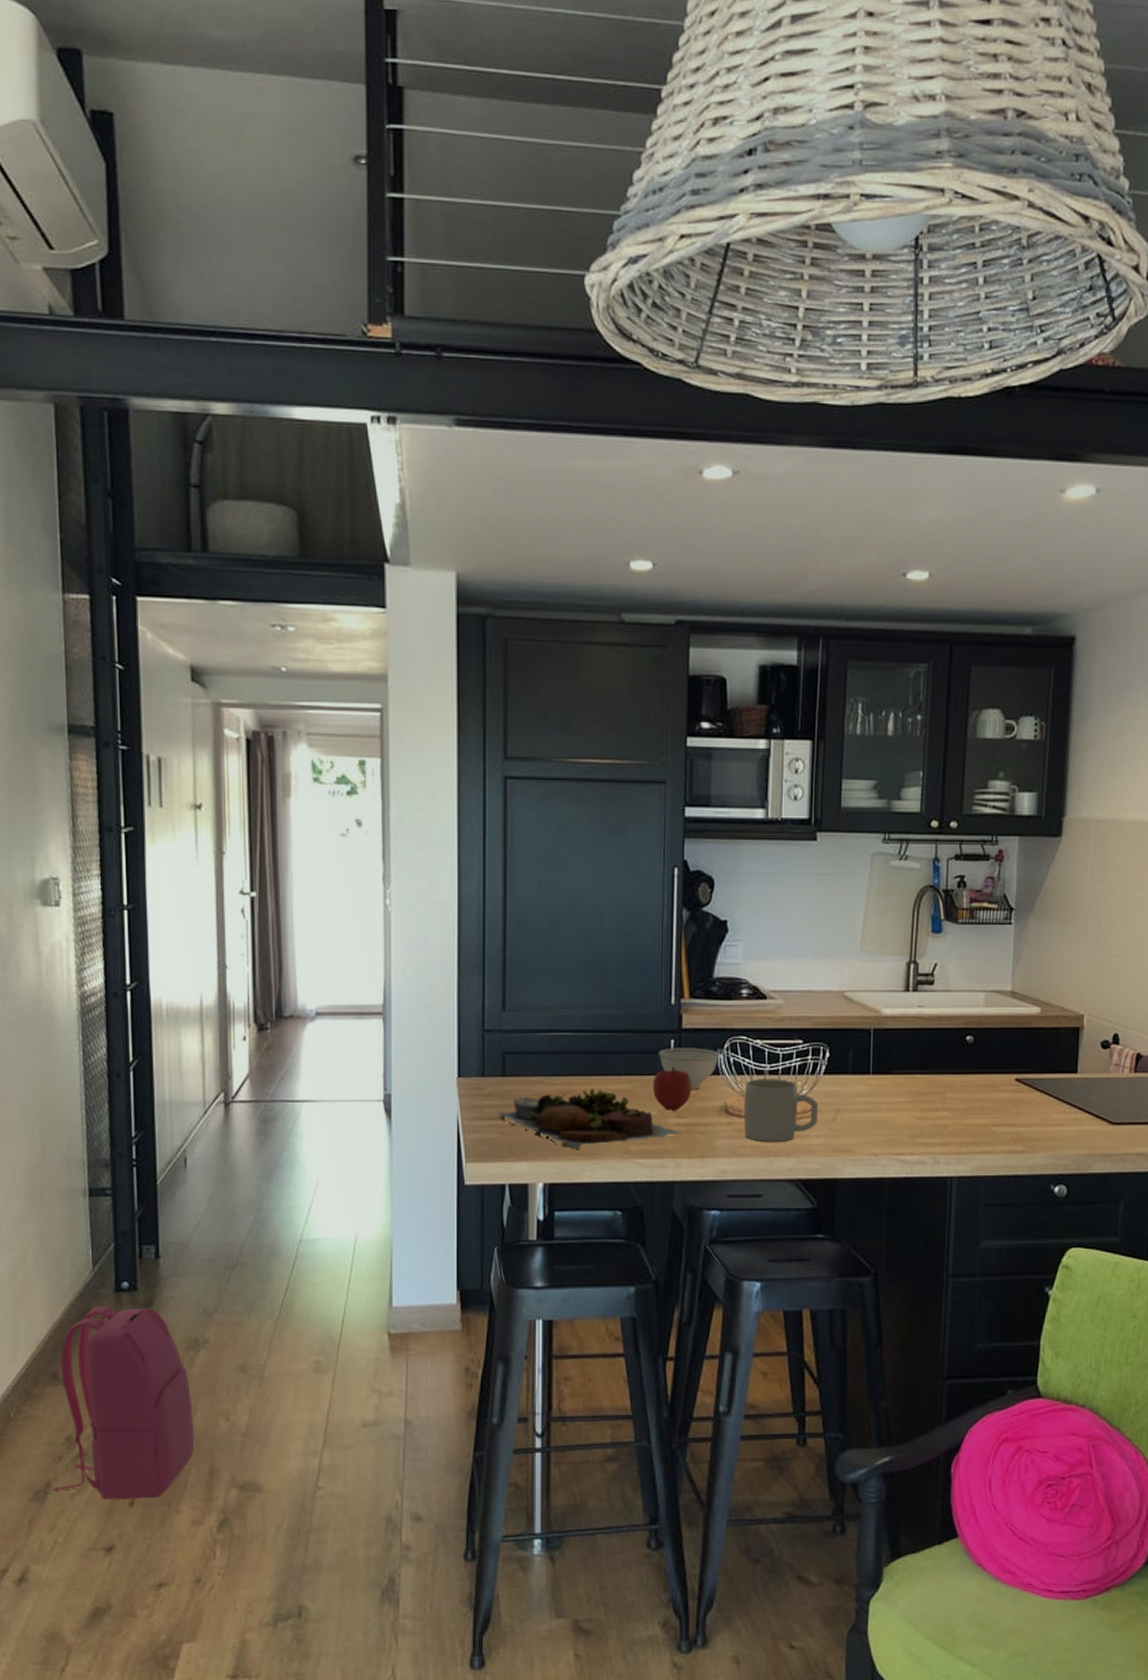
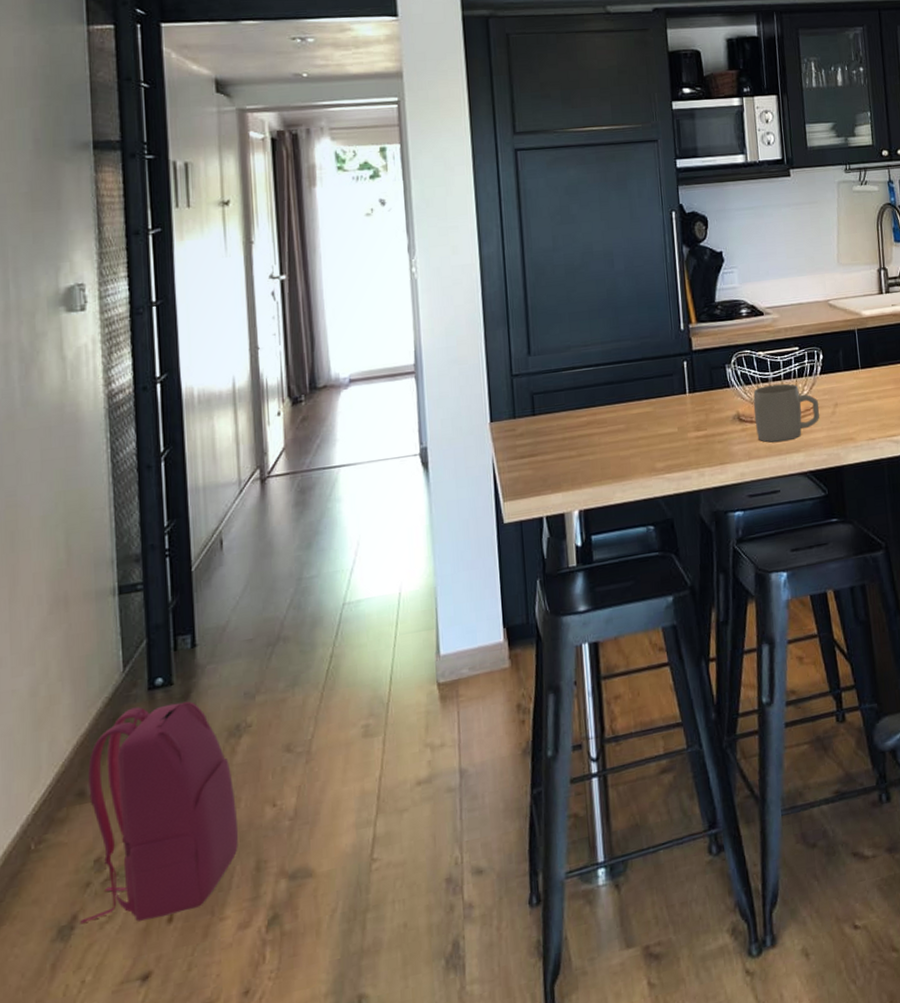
food platter: present [498,1087,681,1150] -> none [531,414,701,475]
fruit: present [653,1066,692,1111] -> none [671,385,707,426]
bowl: present [659,1047,720,1091] -> none [674,365,728,405]

